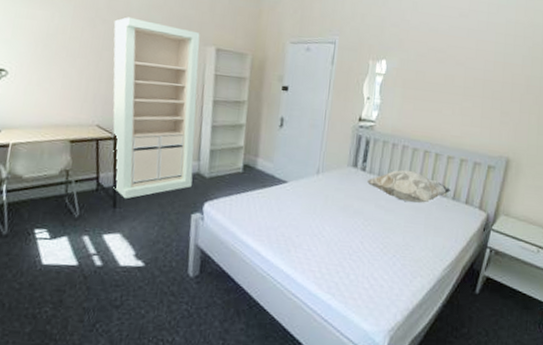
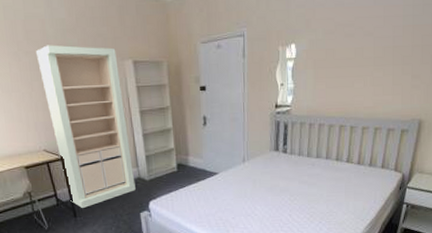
decorative pillow: present [367,170,452,203] -> none [290,146,368,174]

